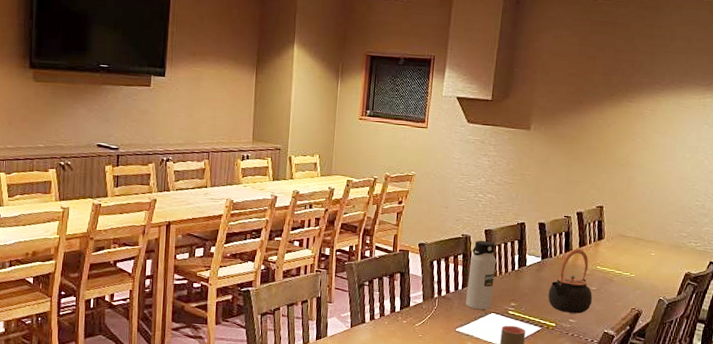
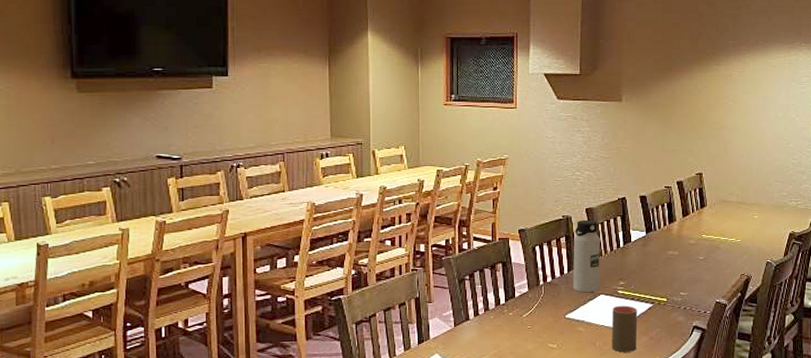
teapot: present [548,248,593,314] -> none [657,219,701,286]

